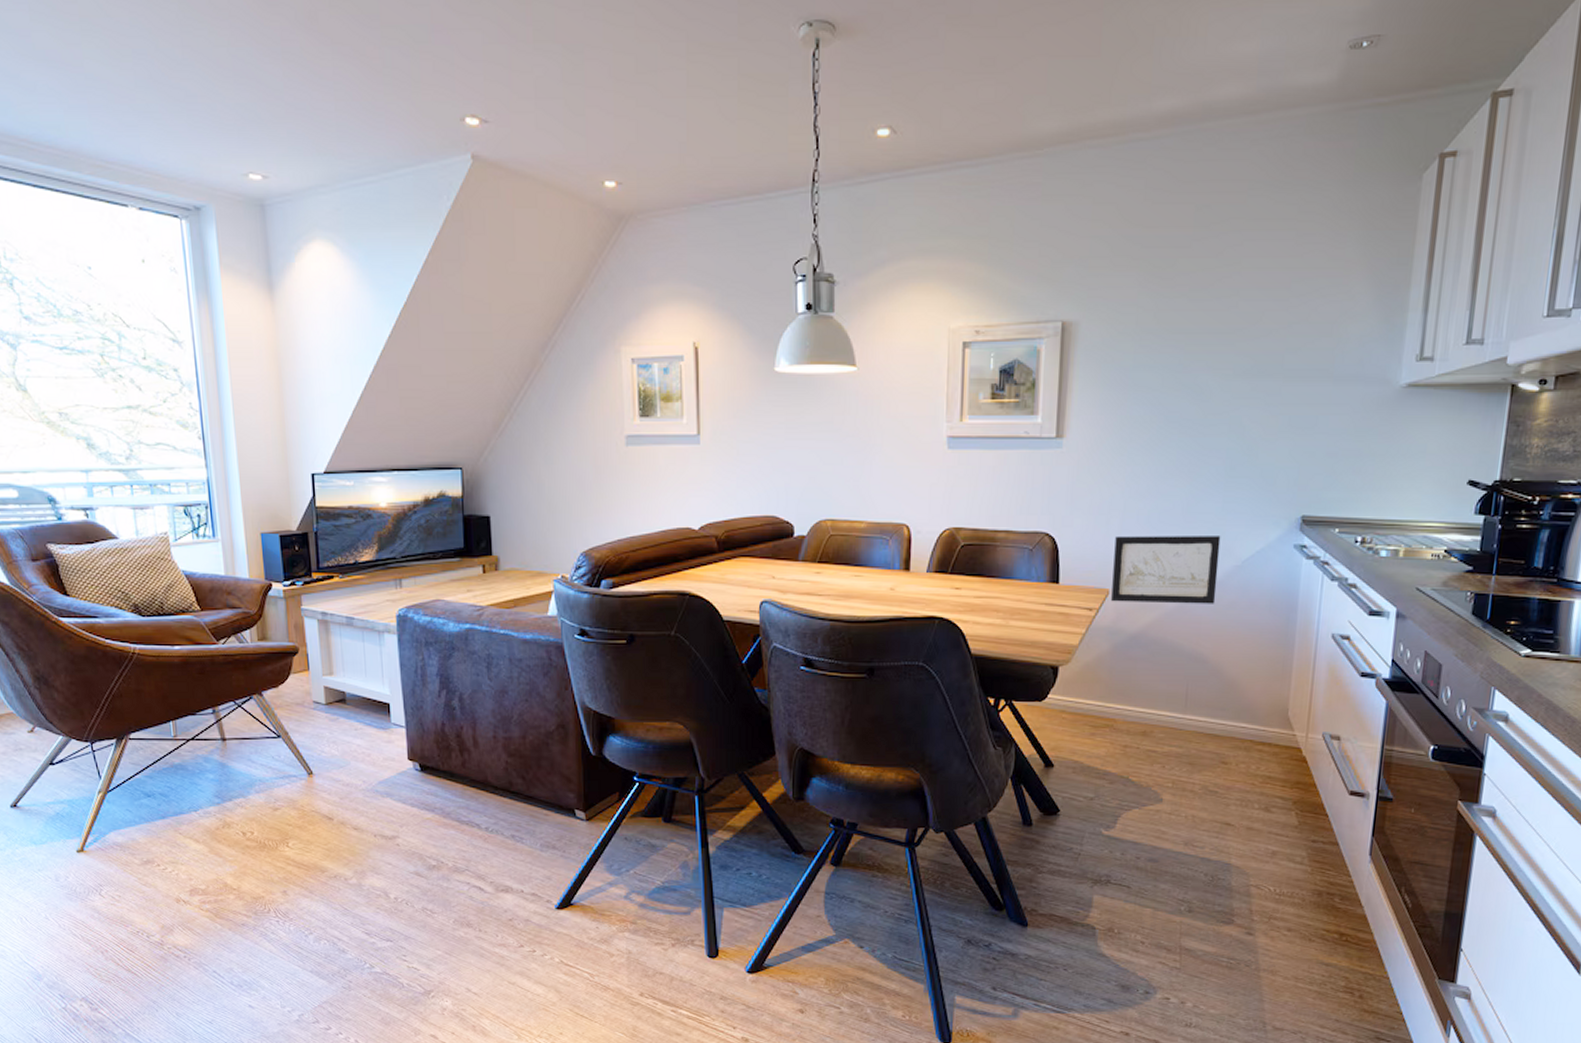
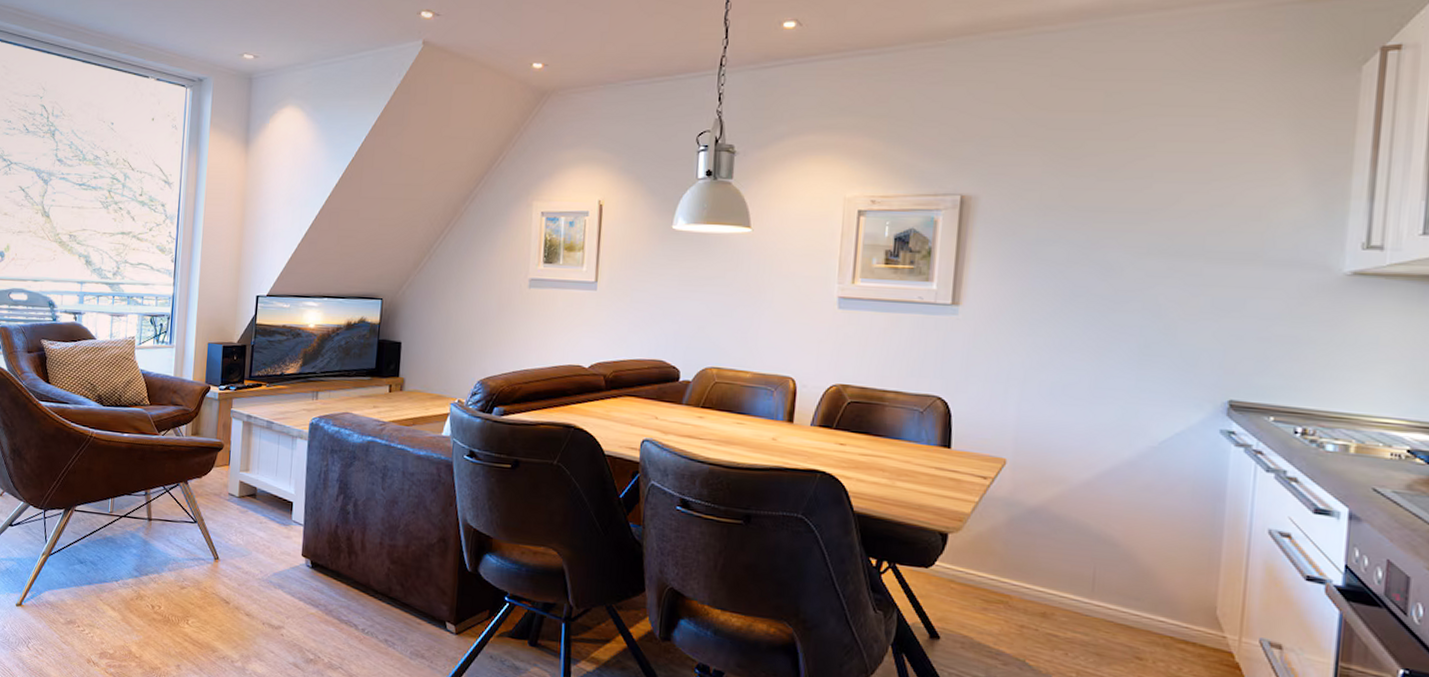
wall art: present [1111,536,1221,604] -> none [1008,405,1134,485]

